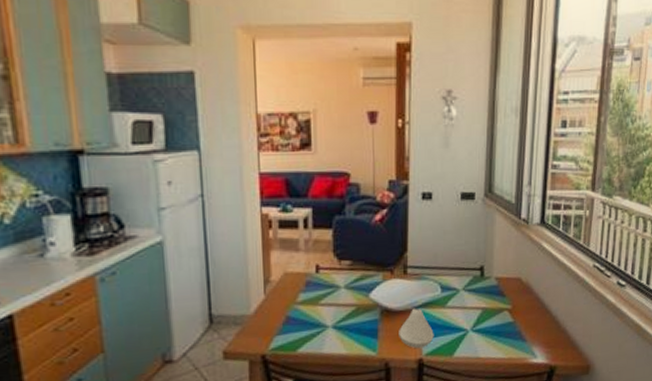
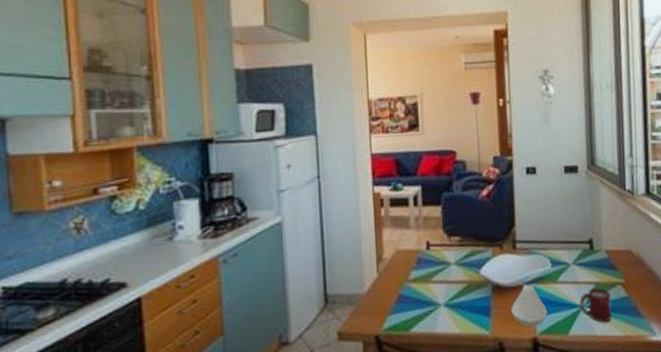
cup: none [466,313,497,345] -> present [579,288,612,322]

